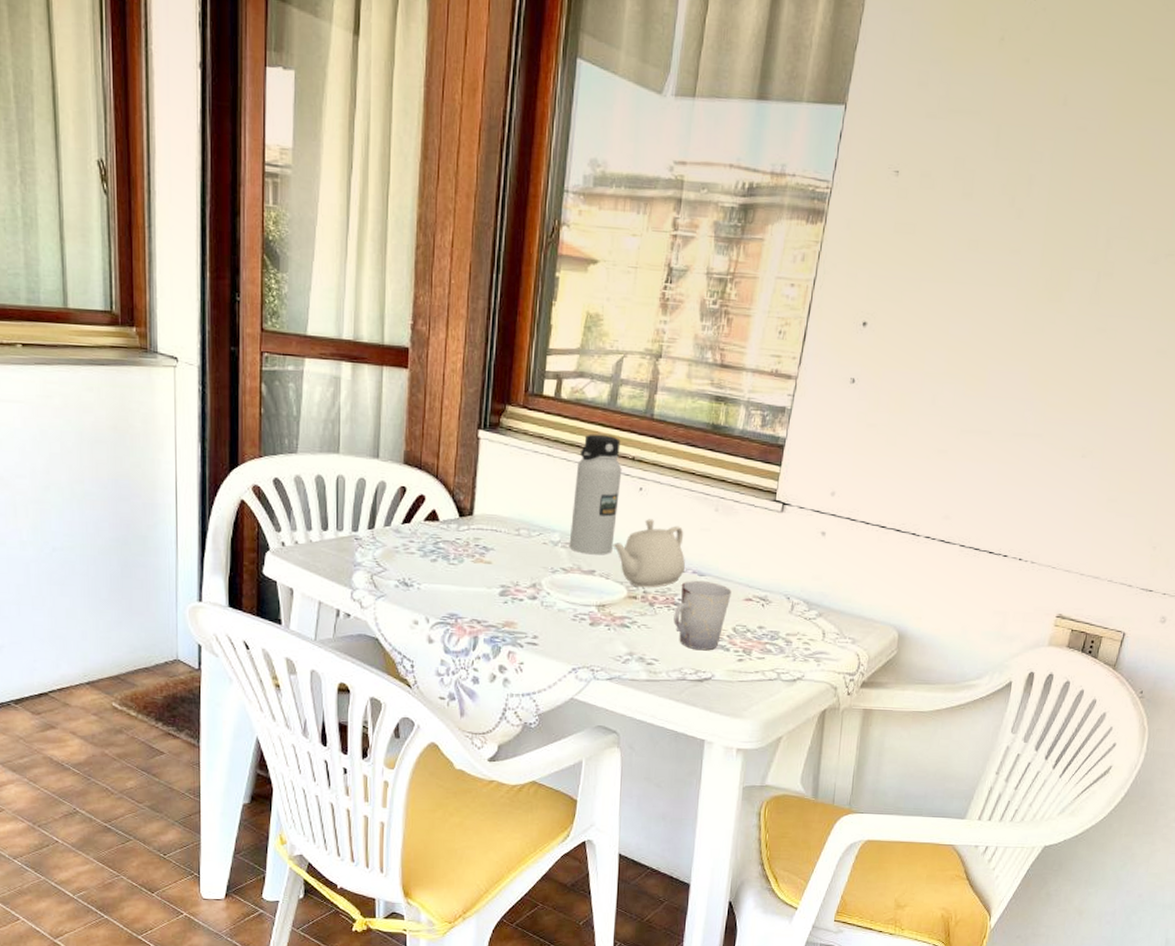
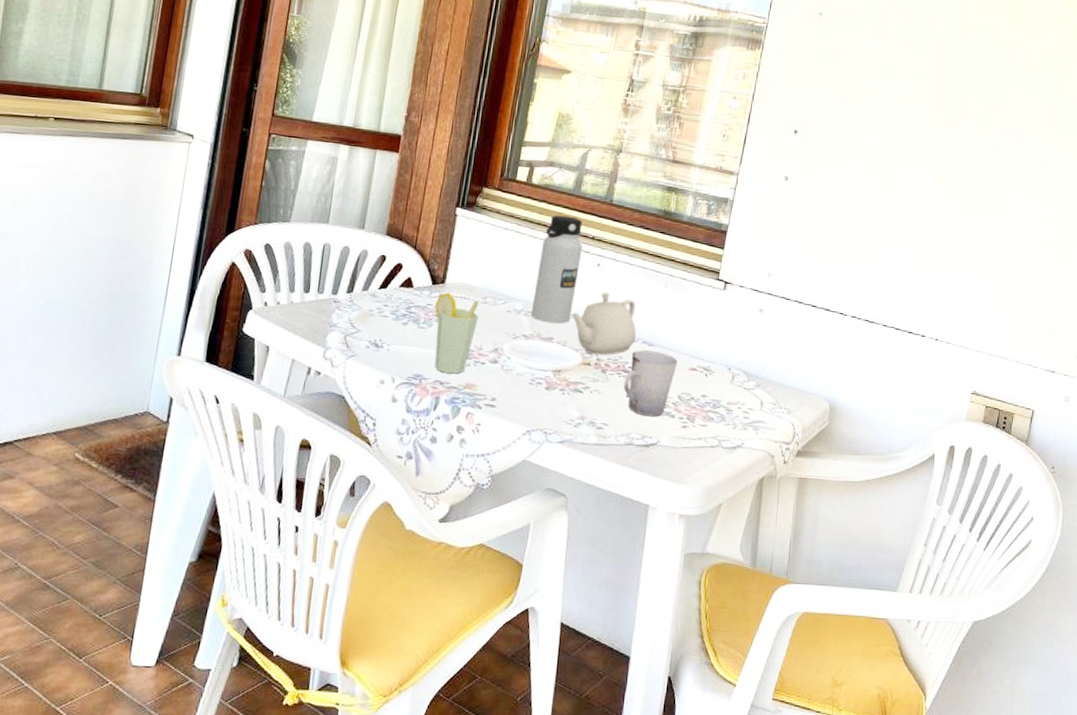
cup: none [464,524,513,612] -> present [434,292,479,374]

